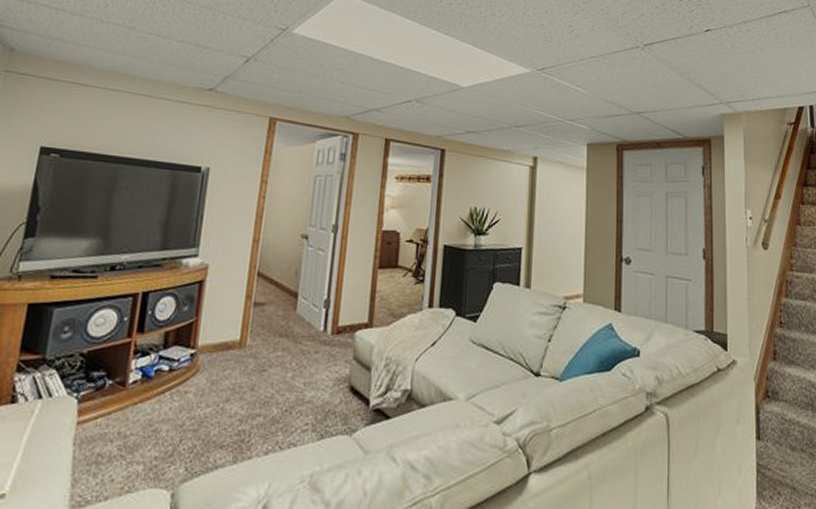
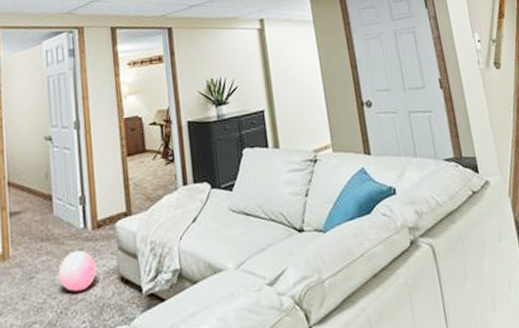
ball: none [289,352,330,392] -> present [58,250,97,292]

